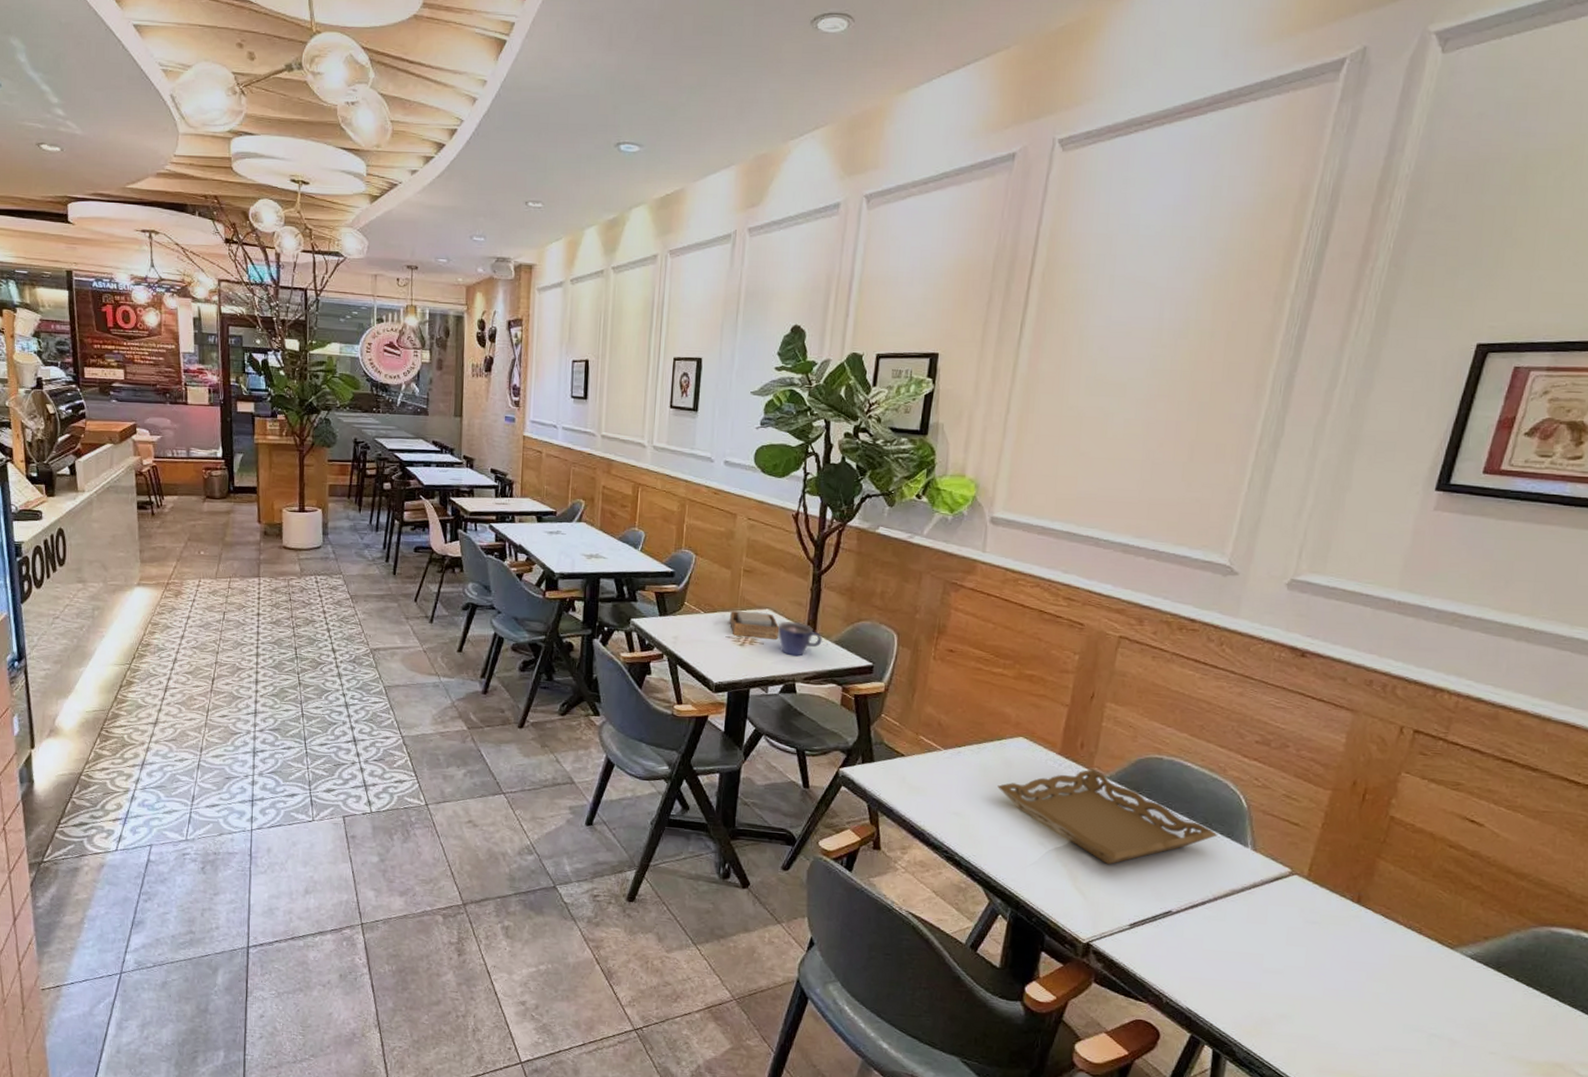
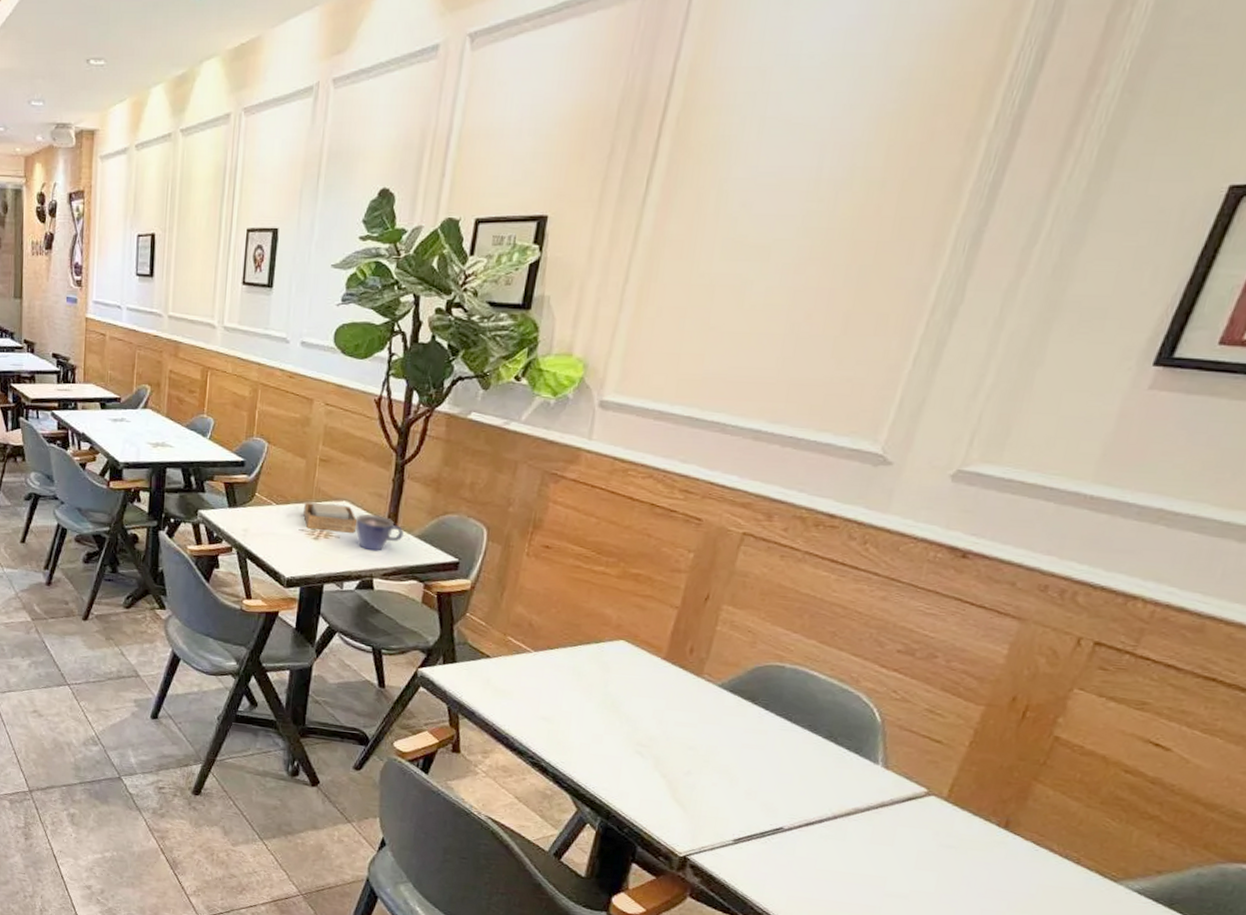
tray: present [997,769,1218,865] -> none [592,676,844,778]

